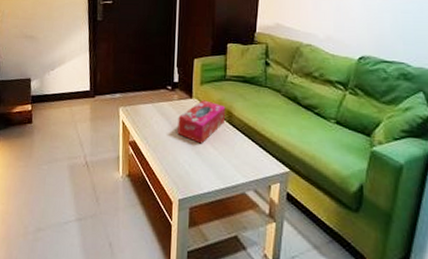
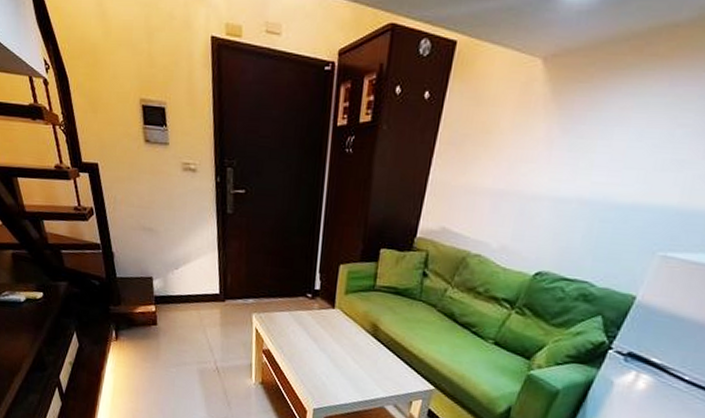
tissue box: present [177,100,226,144] -> none [316,311,372,357]

